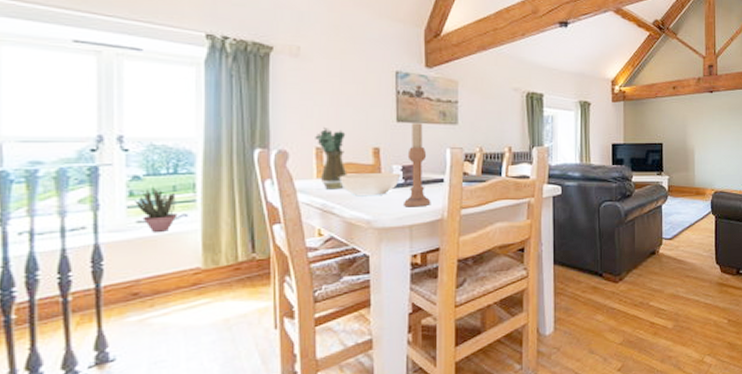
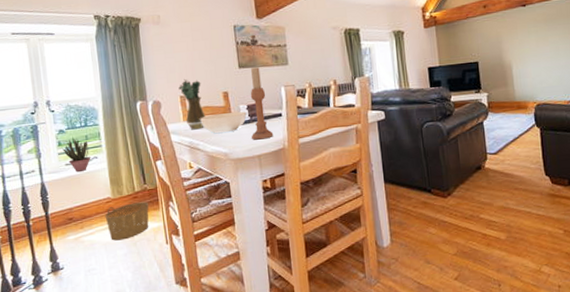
basket: none [189,275,257,324] -> present [105,201,149,241]

